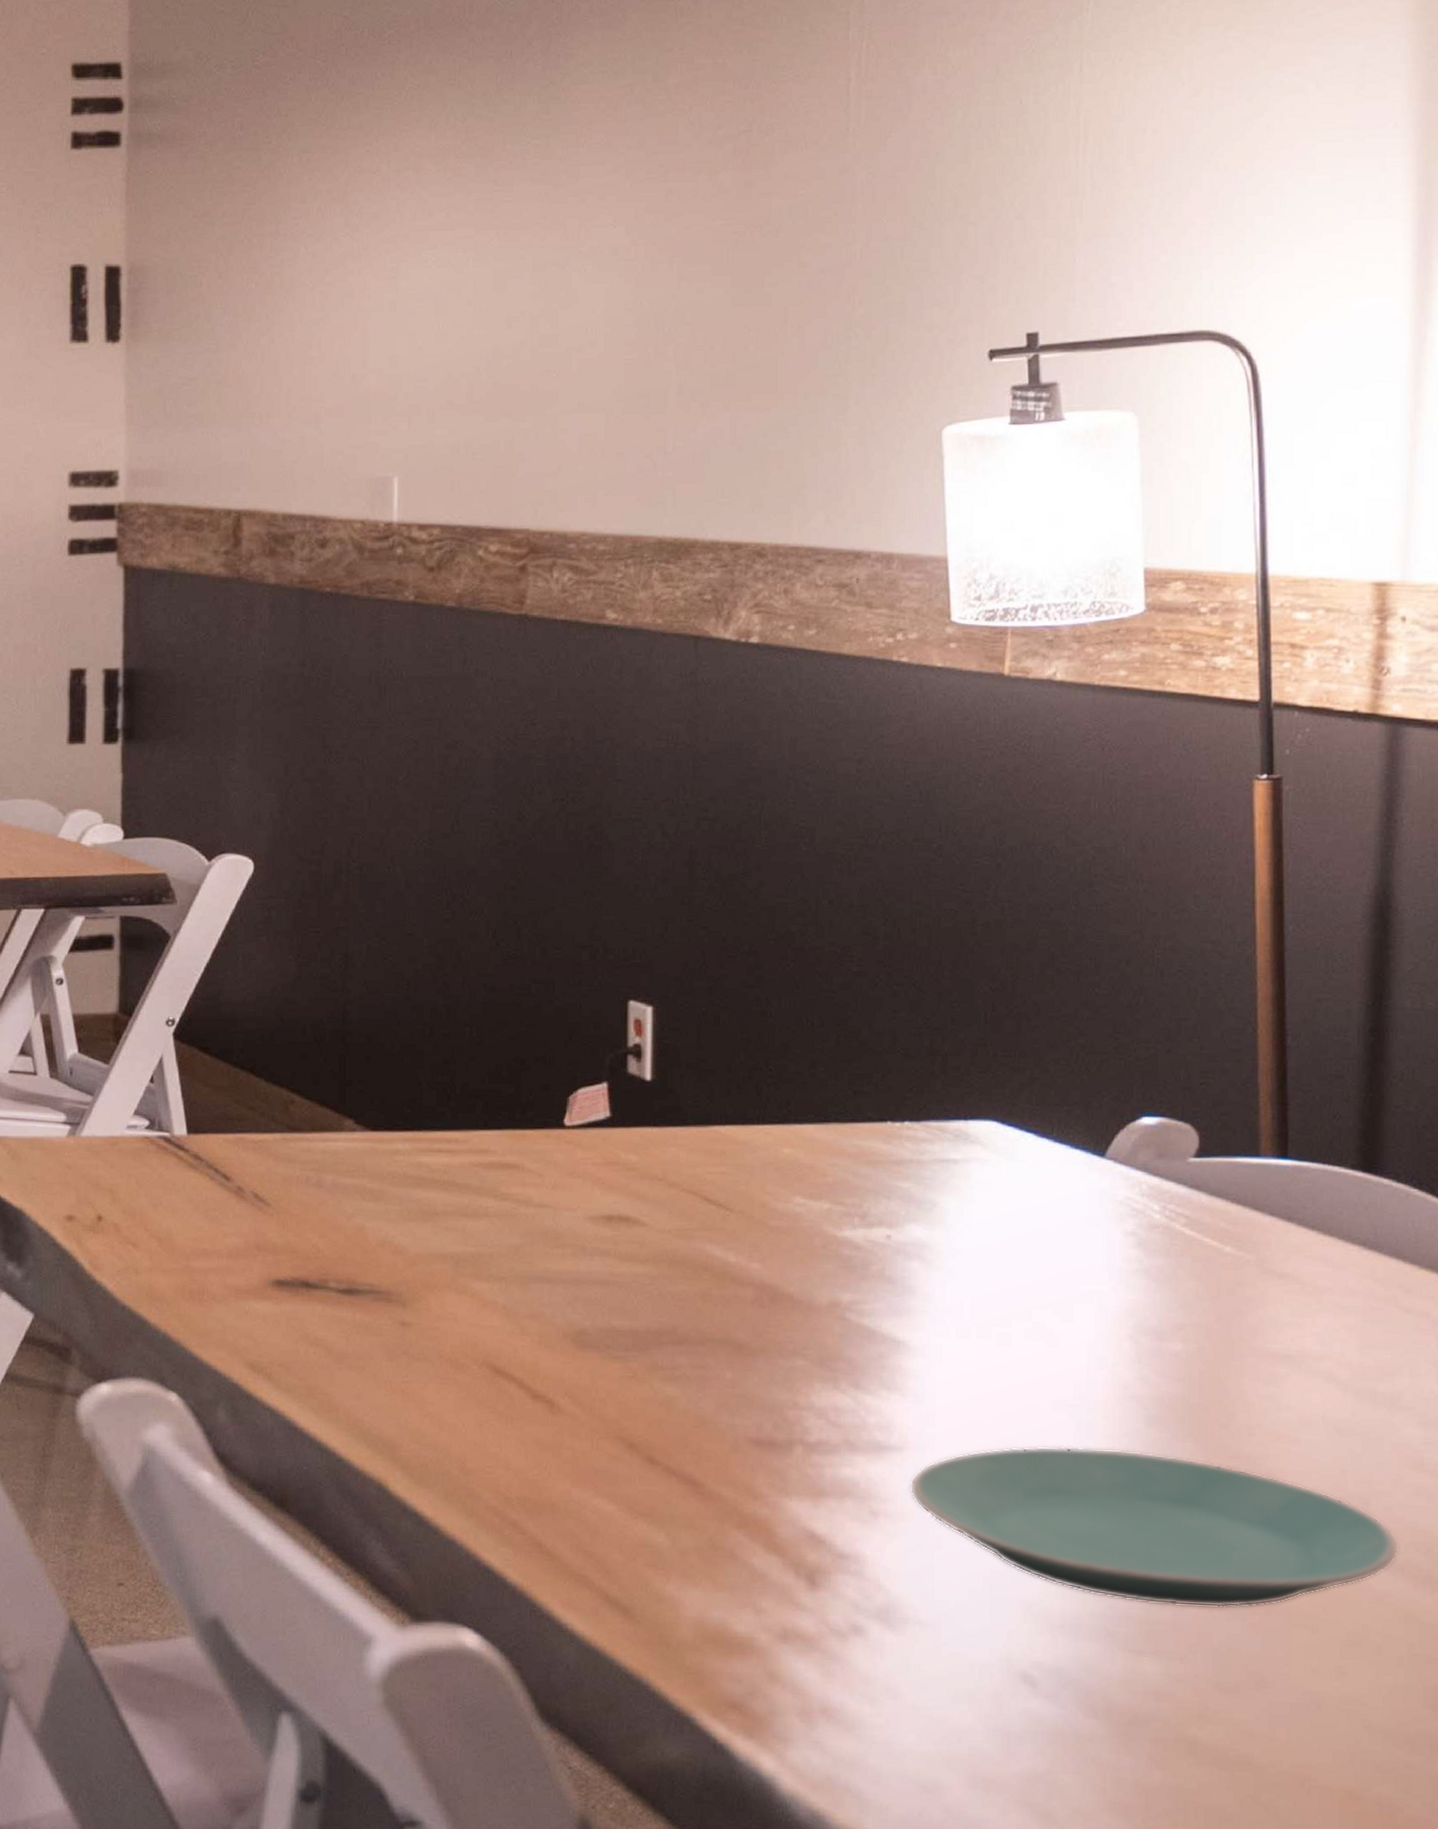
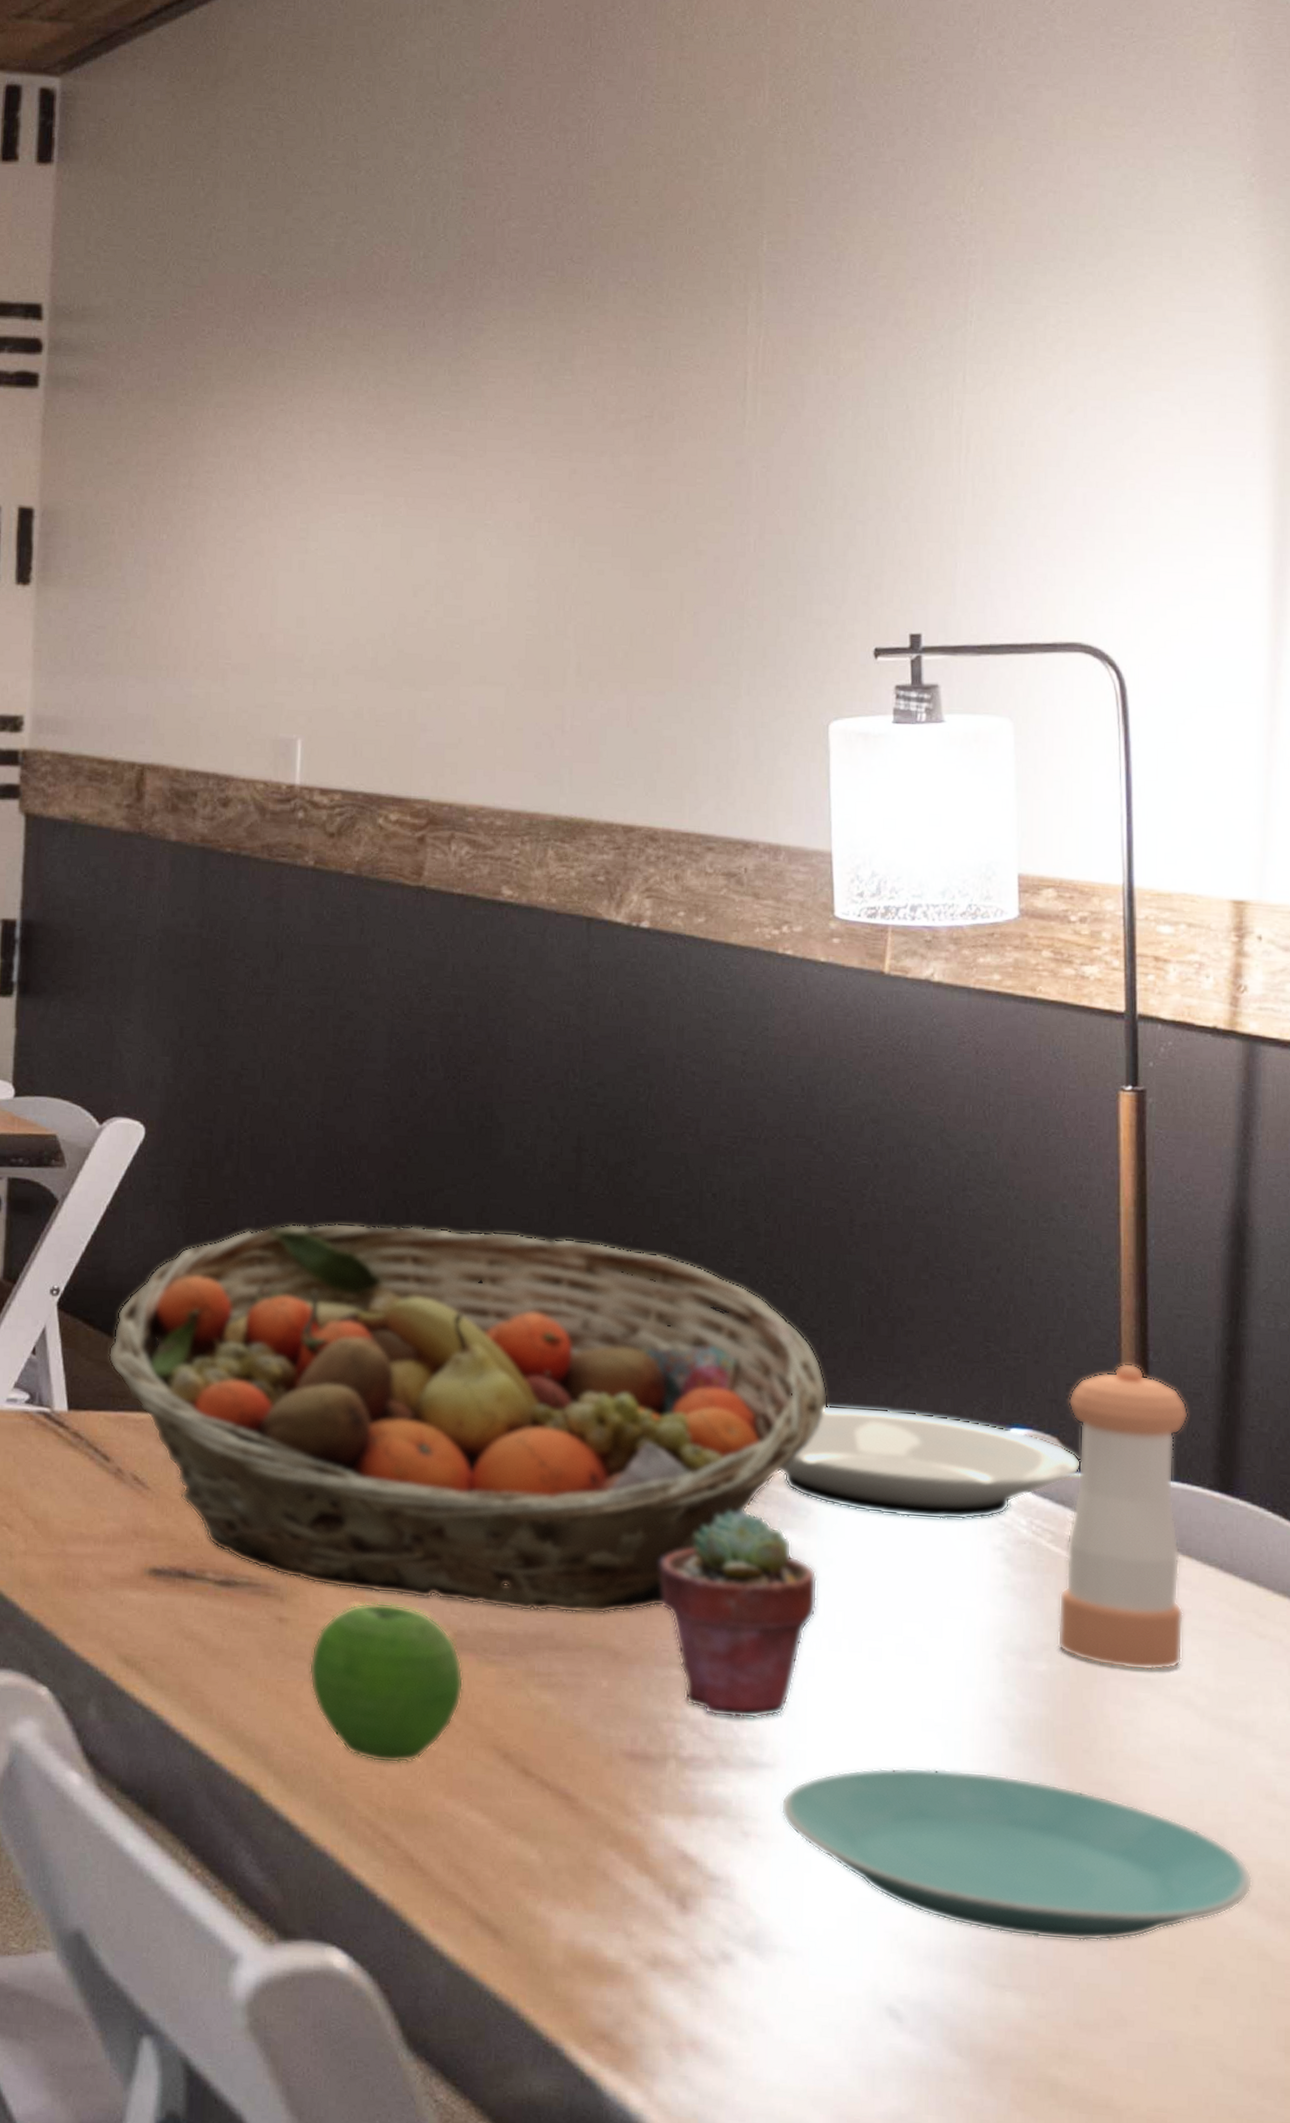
fruit basket: none [225,945,952,1309] -> present [108,1223,828,1614]
fruit: none [433,1305,587,1456] -> present [309,1602,464,1764]
potted succulent: none [782,1203,944,1405] -> present [659,1508,818,1719]
plate: none [902,1100,1216,1208] -> present [779,1404,1080,1520]
pepper shaker: none [1193,1048,1330,1348] -> present [1057,1363,1189,1671]

